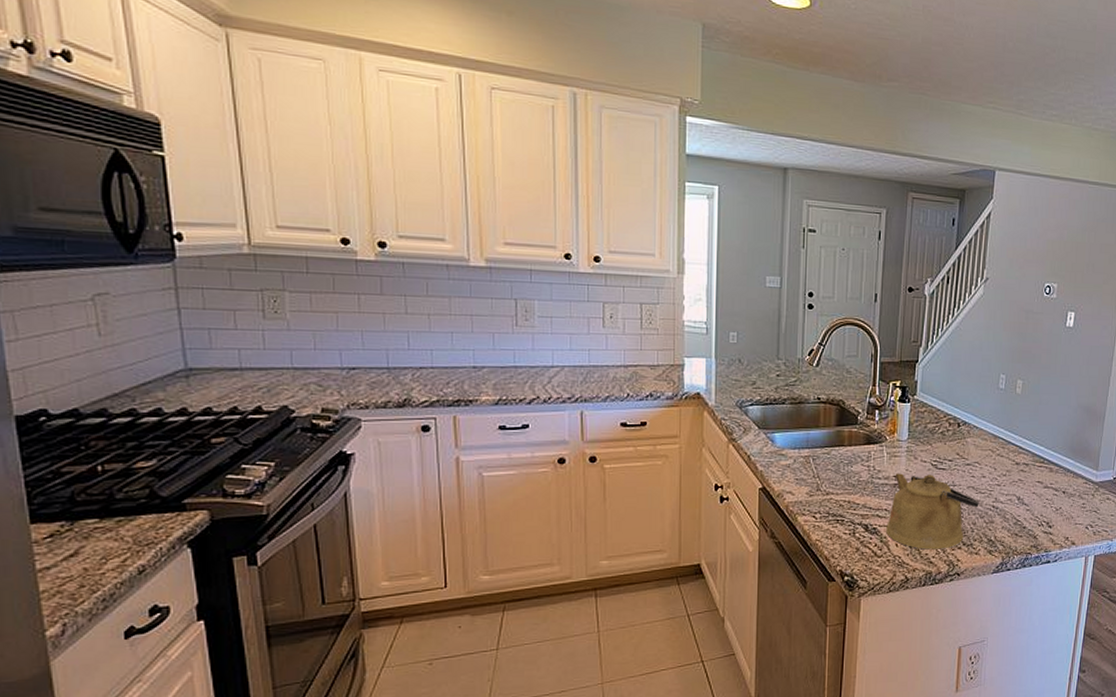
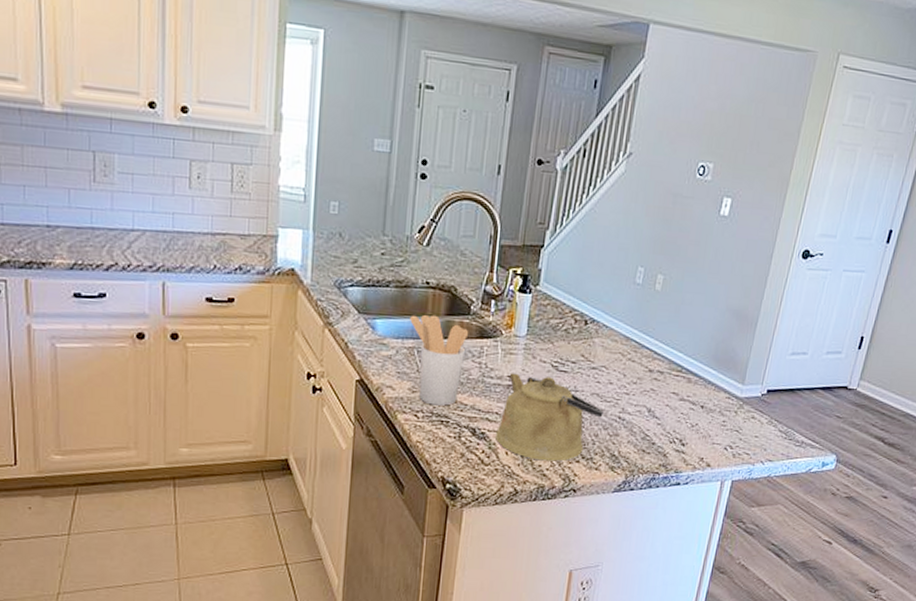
utensil holder: none [805,426,858,506] -> present [410,314,469,406]

